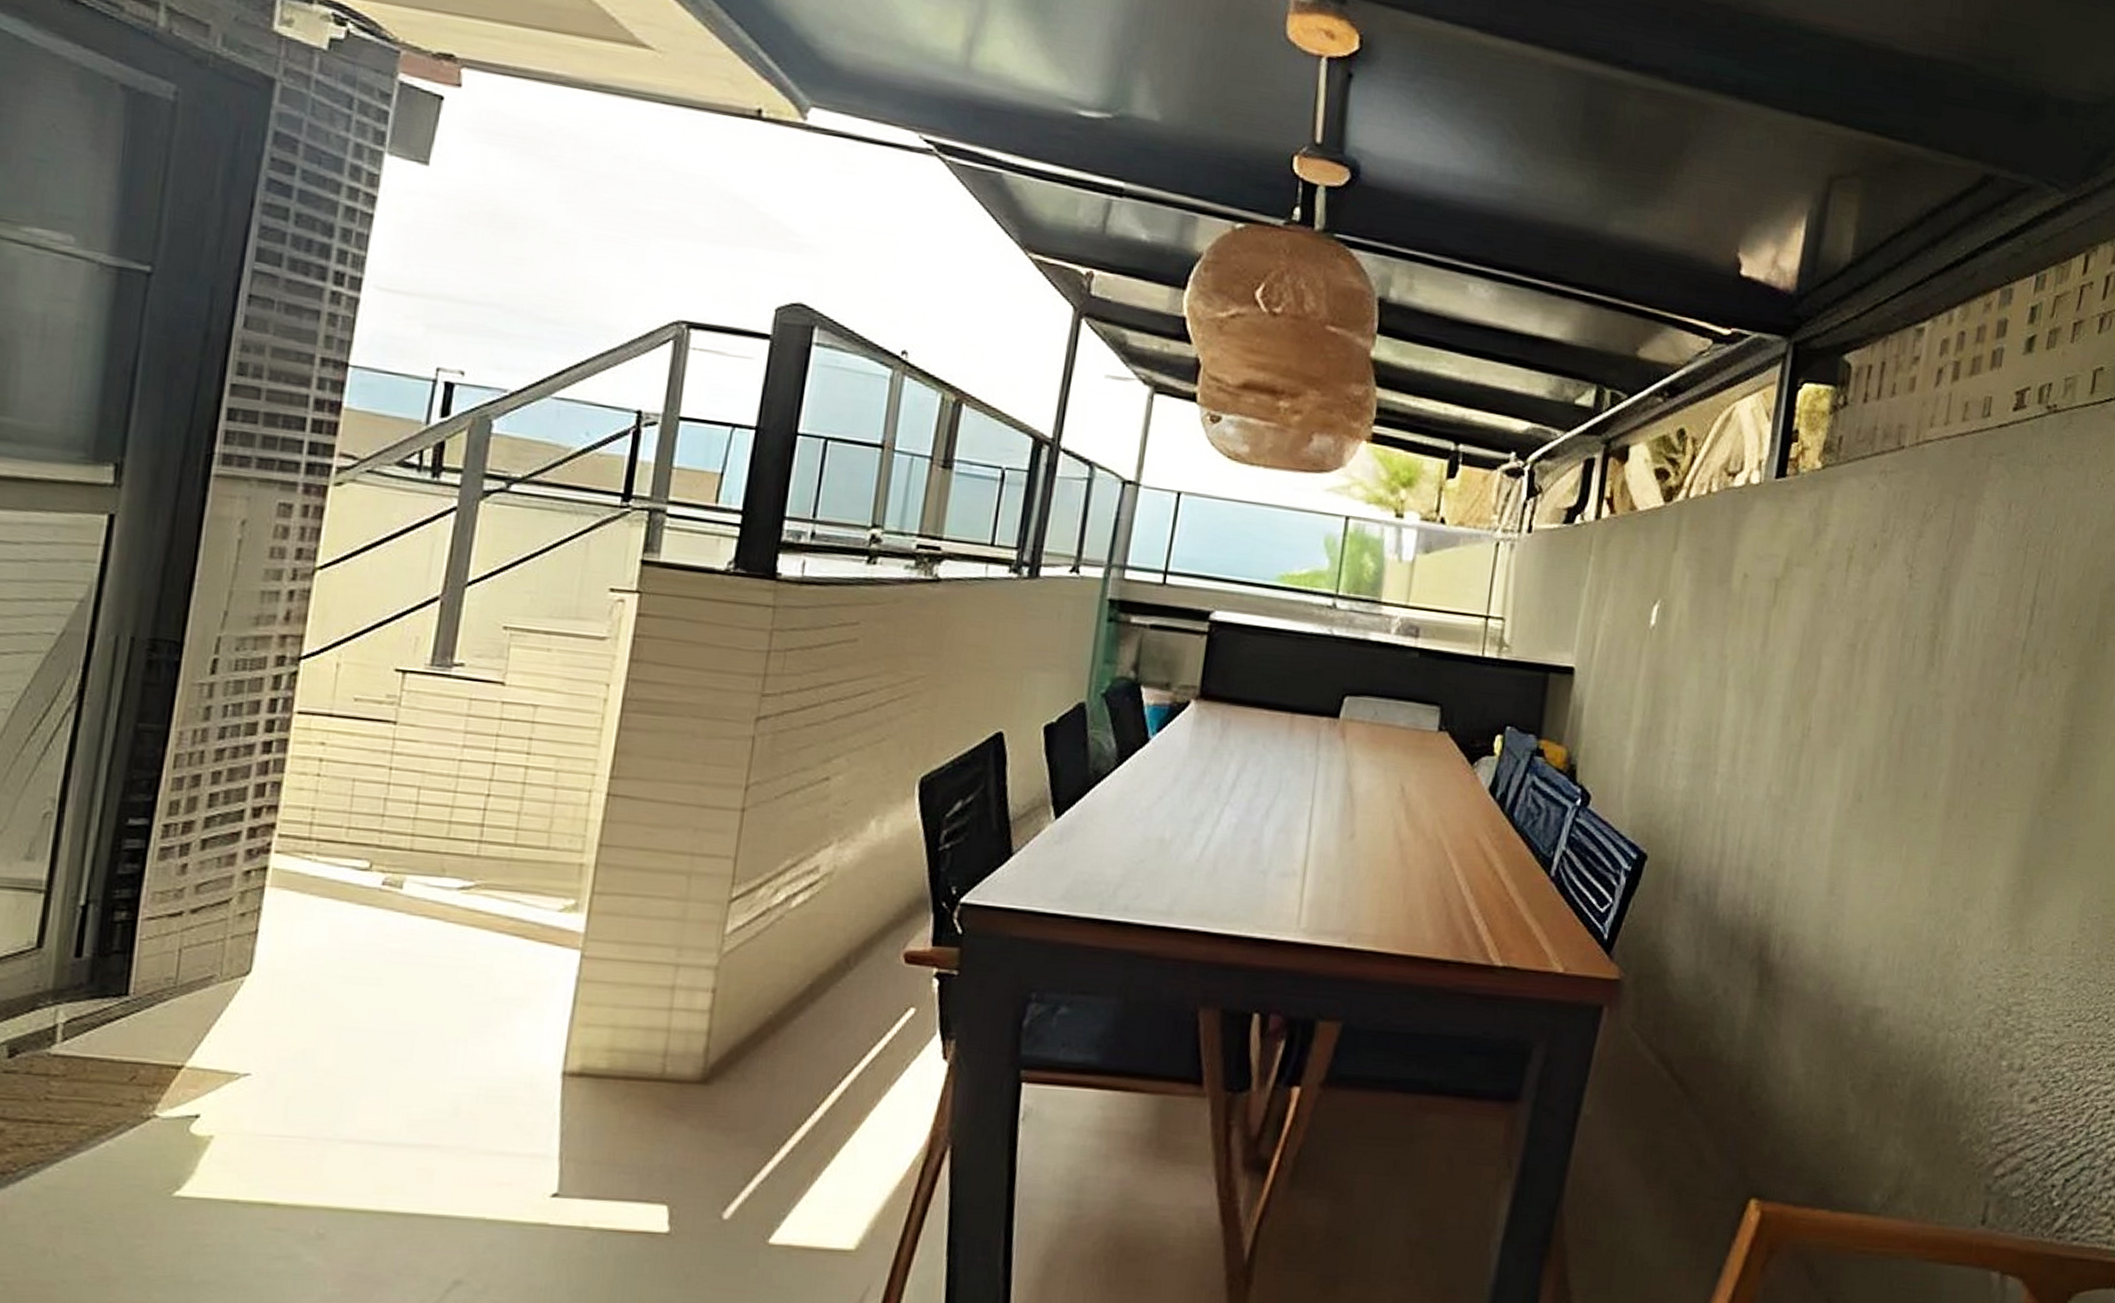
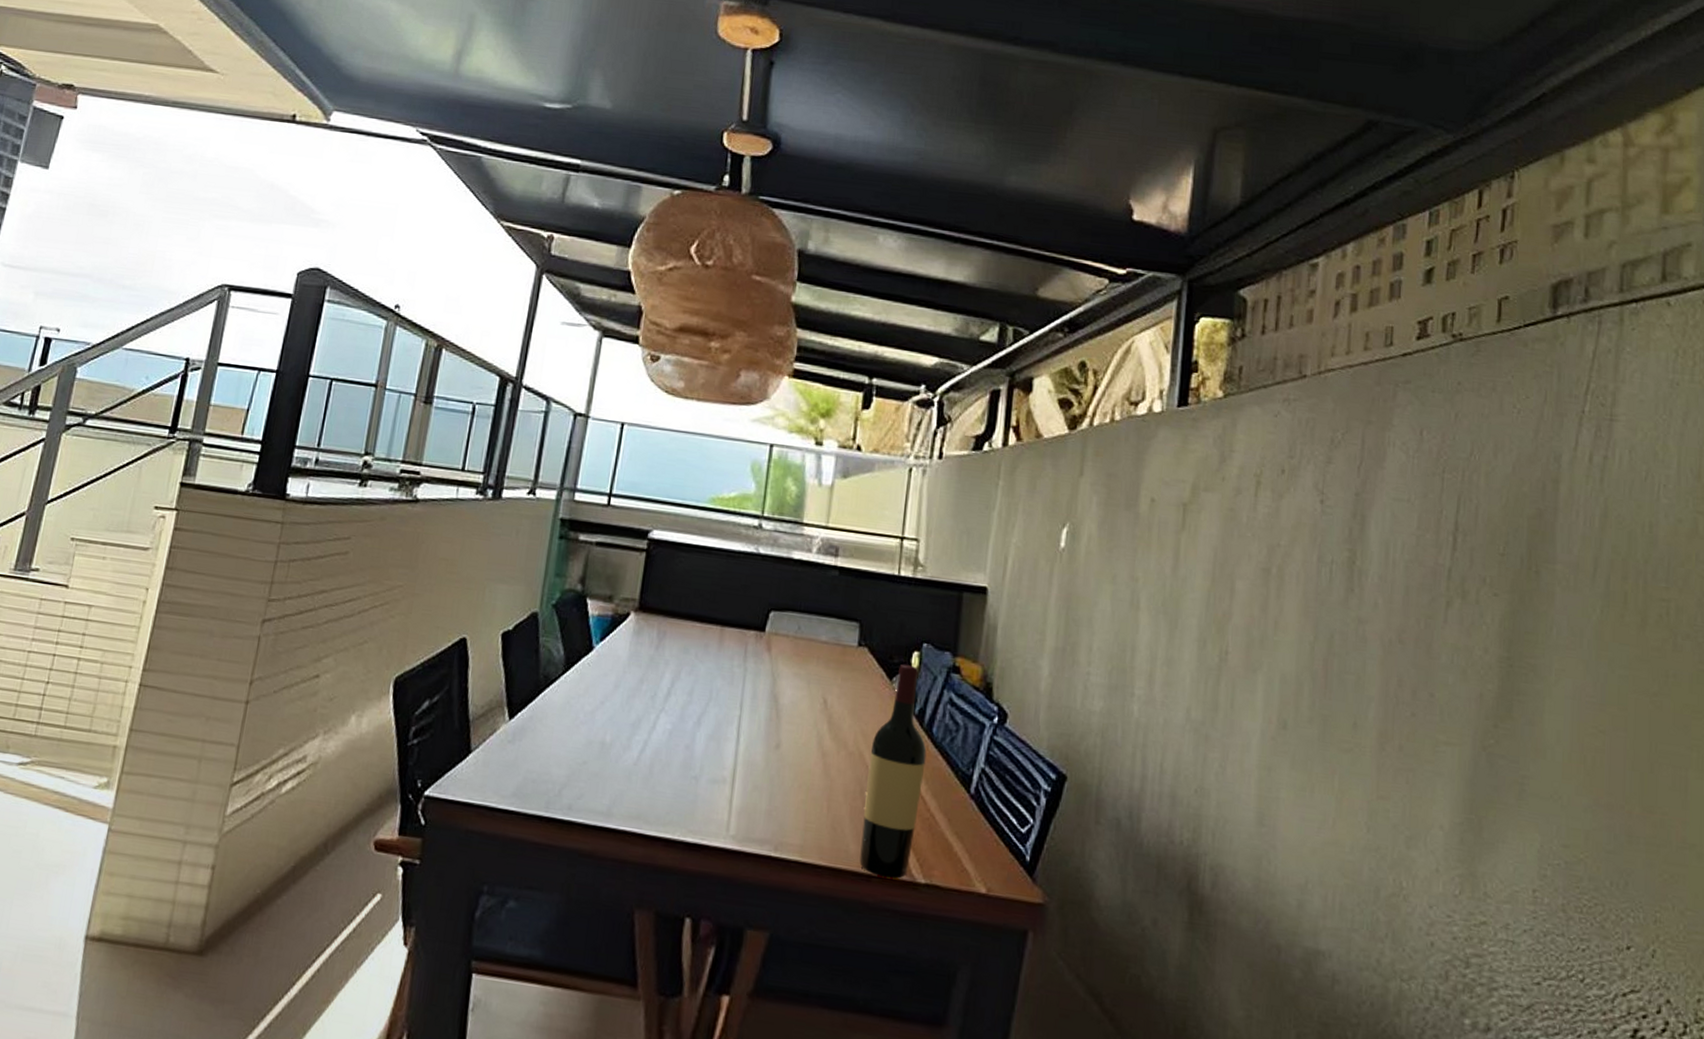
wine bottle: none [1436,748,1508,964] -> present [859,664,927,879]

